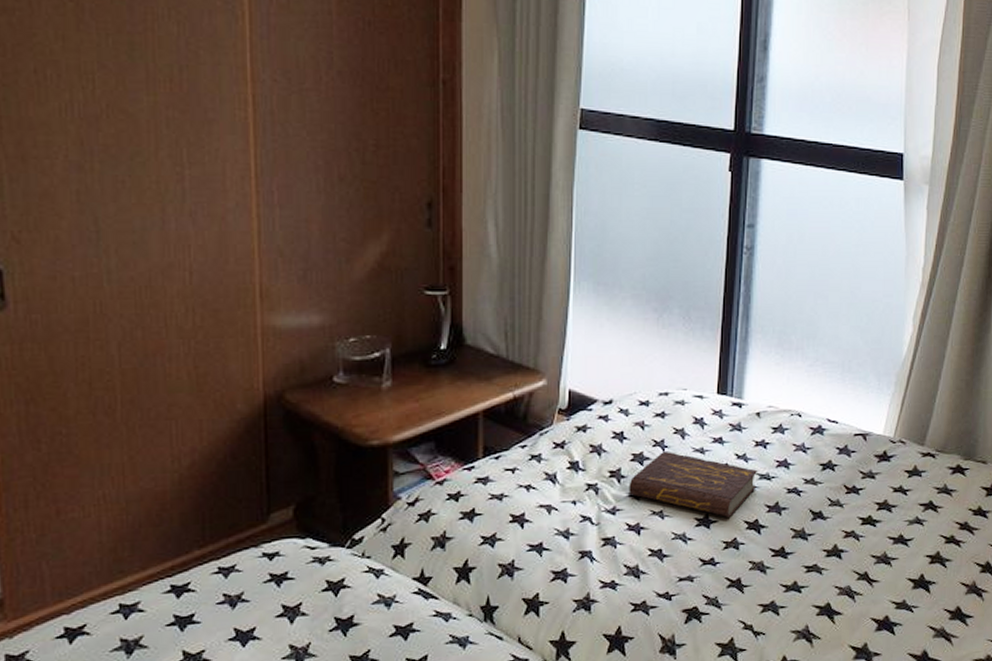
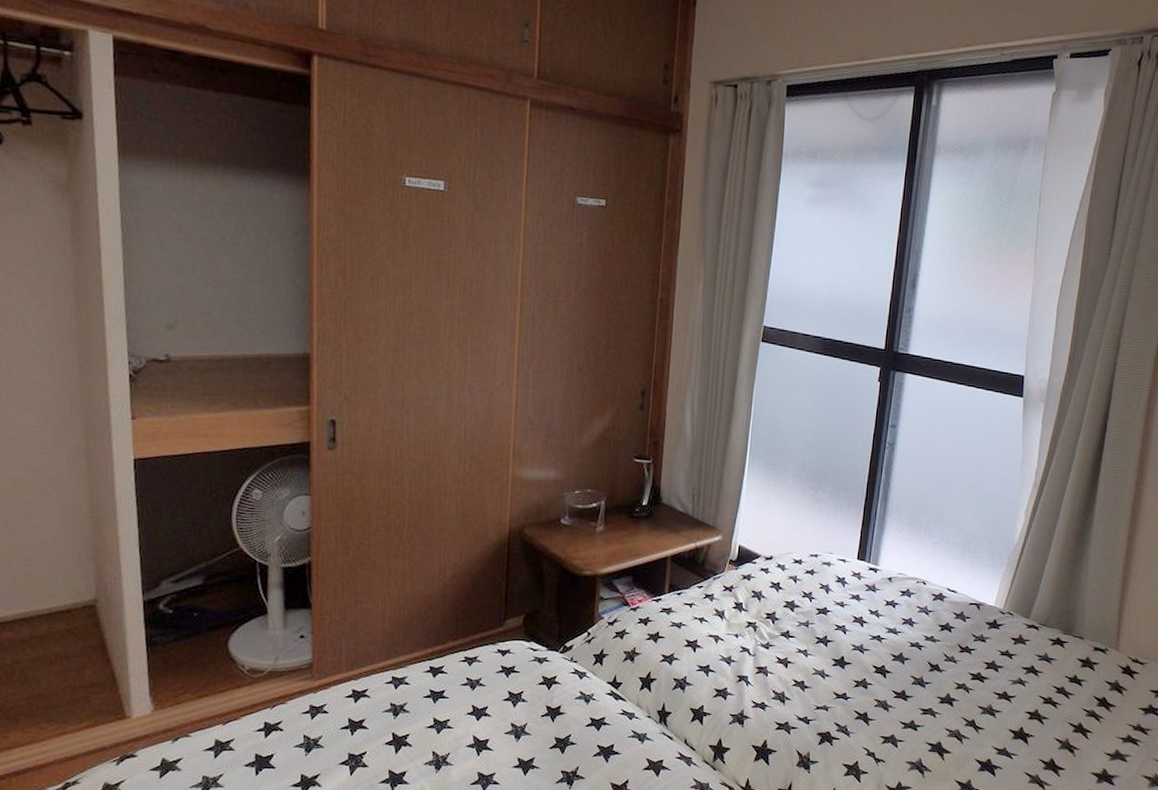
book: present [629,450,757,518] -> none [780,601,886,662]

